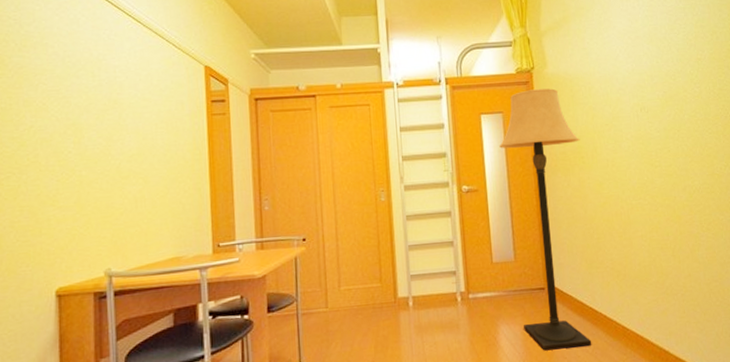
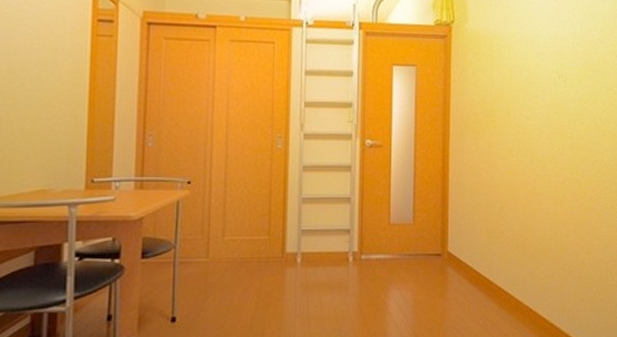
lamp: present [499,88,592,351] -> none [409,44,494,320]

